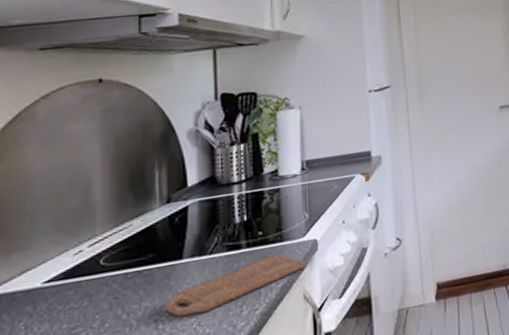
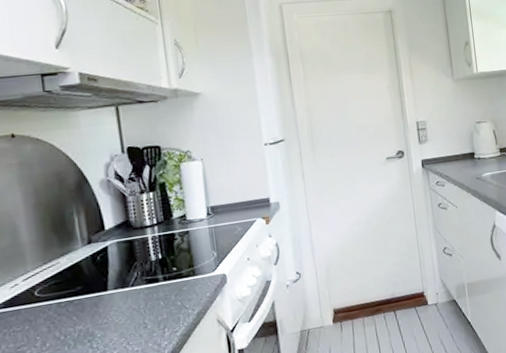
cutting board: present [164,253,306,317] -> none [96,286,218,338]

